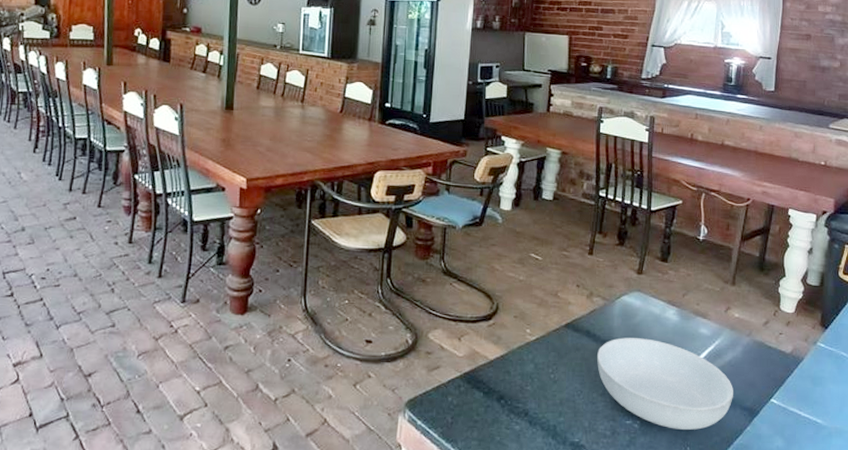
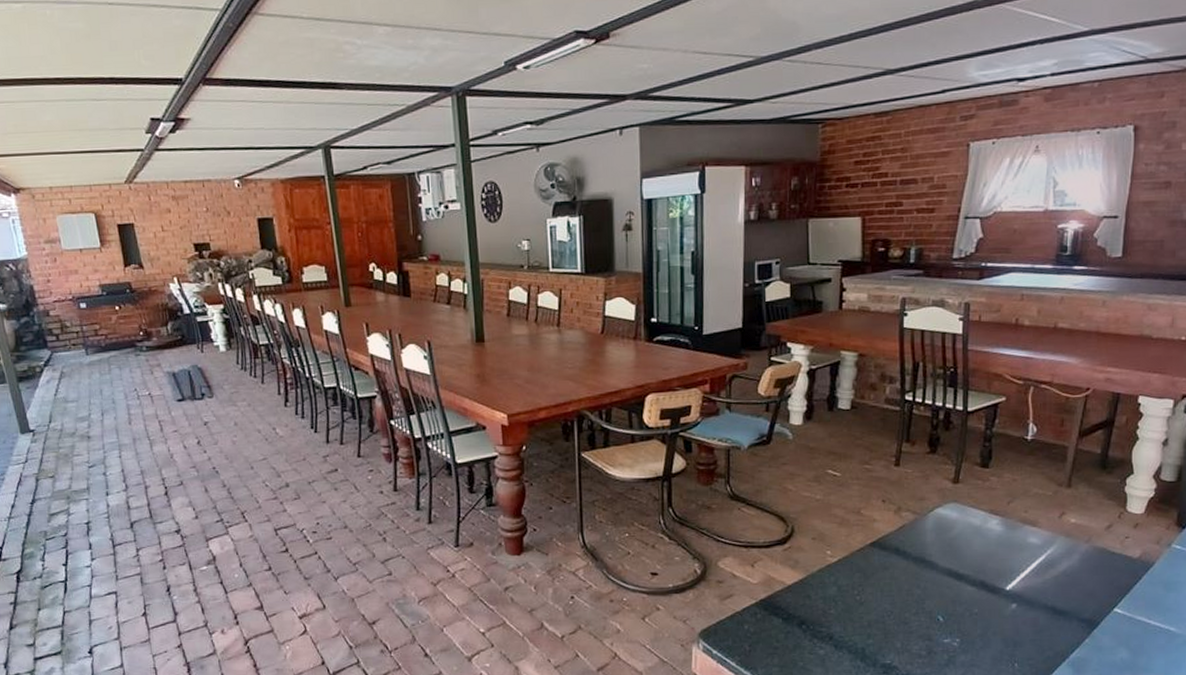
serving bowl: present [597,337,733,430] -> none [909,552,1069,646]

